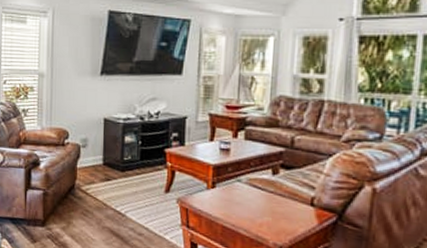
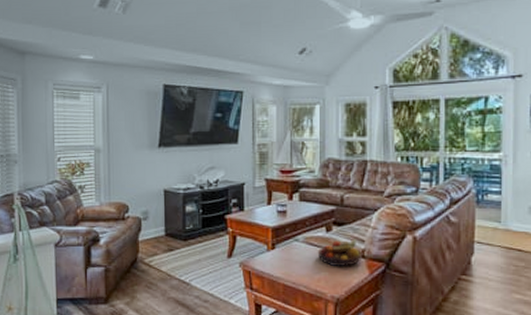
fruit bowl: none [261,184,312,214] -> present [317,239,363,267]

